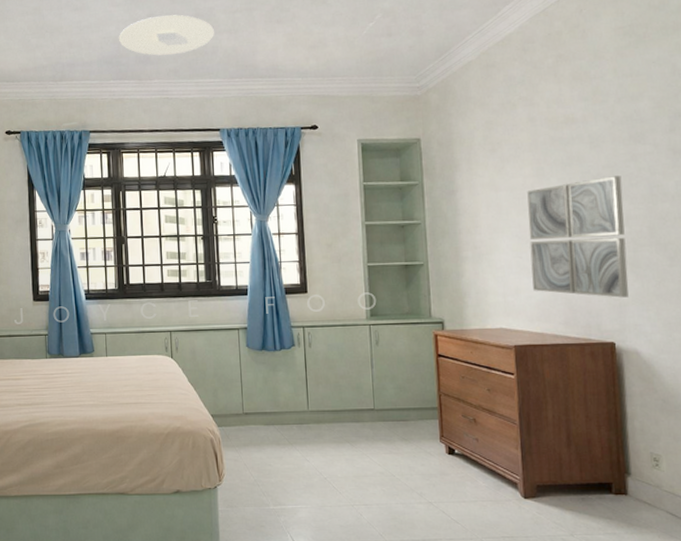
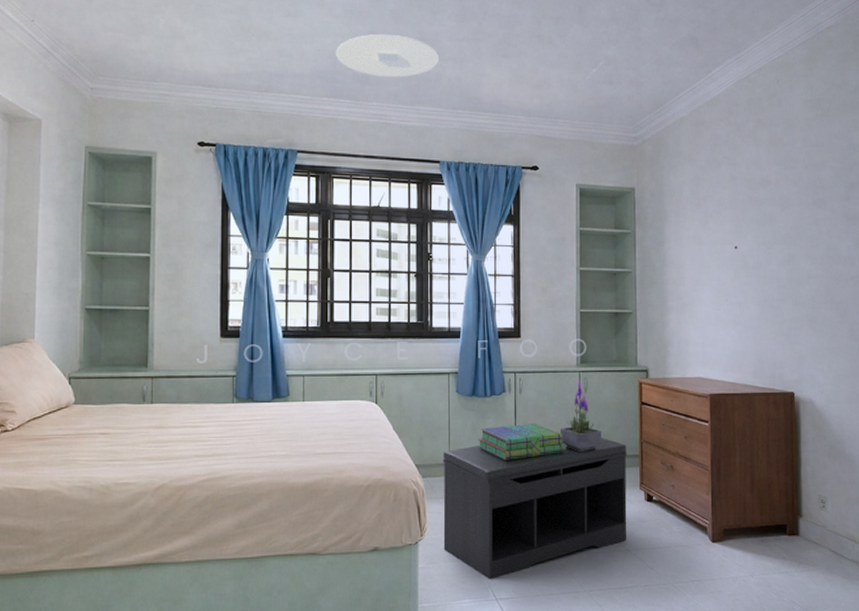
bench: none [236,390,428,526] -> present [443,438,627,580]
stack of books: none [269,376,359,411] -> present [478,424,566,460]
potted plant: none [351,333,397,403] -> present [559,380,602,451]
wall art: present [527,175,629,298] -> none [726,237,807,351]

